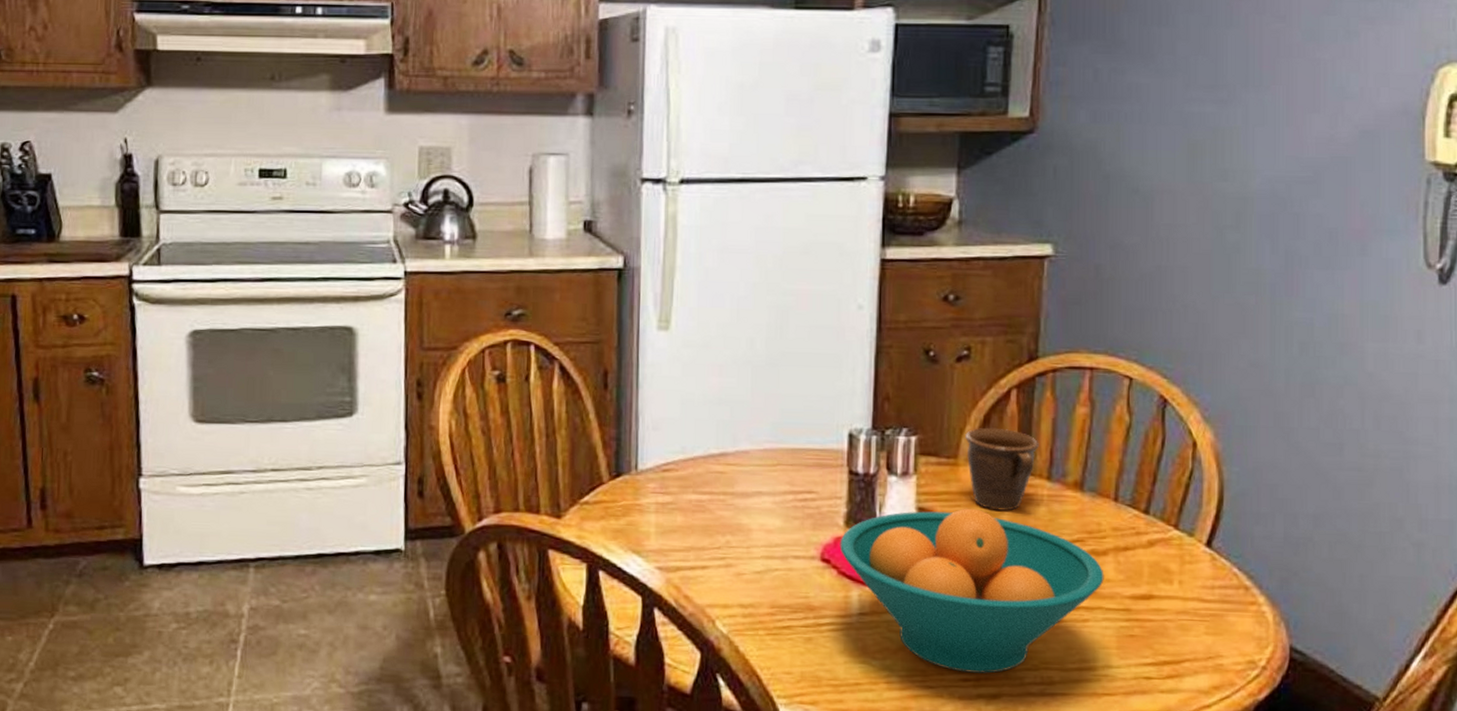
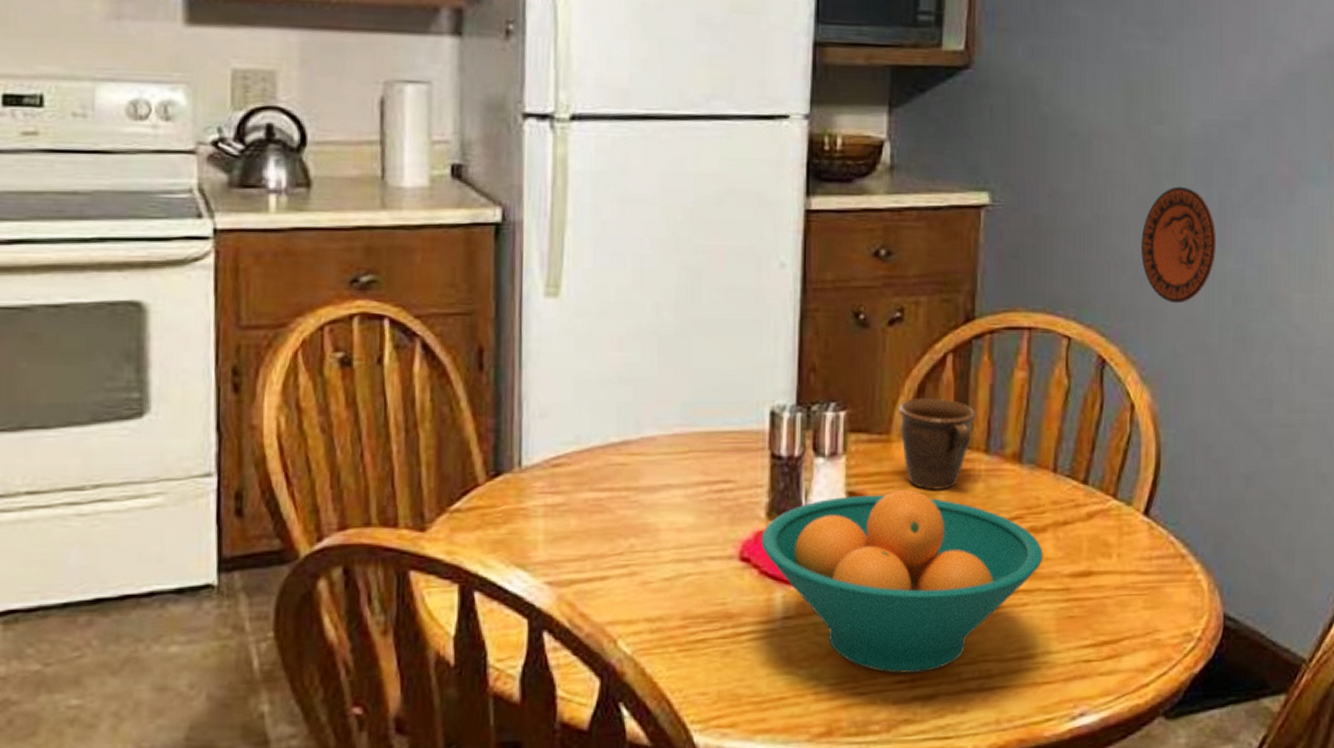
decorative plate: none [1204,239,1282,349] -> present [1141,186,1216,304]

